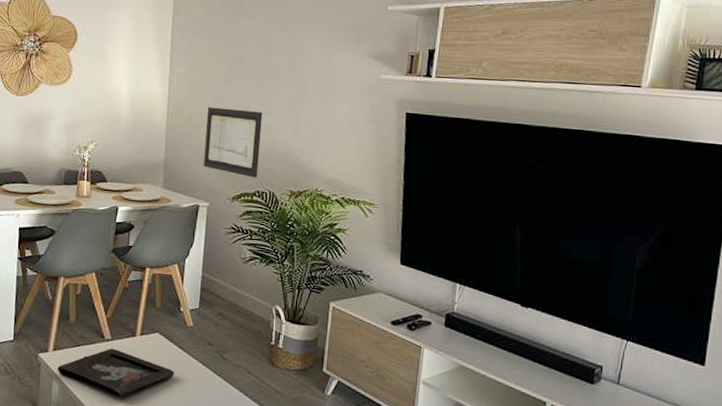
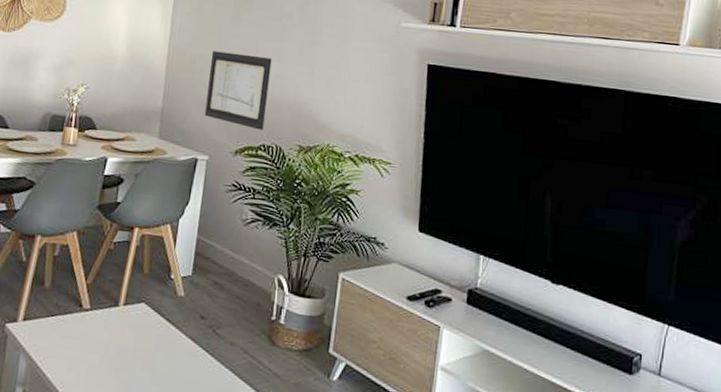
decorative tray: present [57,348,175,397] -> none [26,319,161,377]

